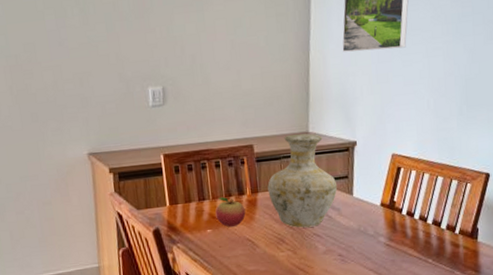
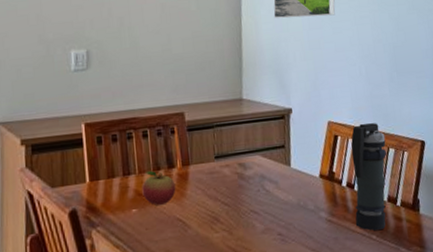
vase: present [267,133,338,228] -> none [200,100,275,205]
smoke grenade: none [412,155,449,255] -> present [351,122,386,231]

